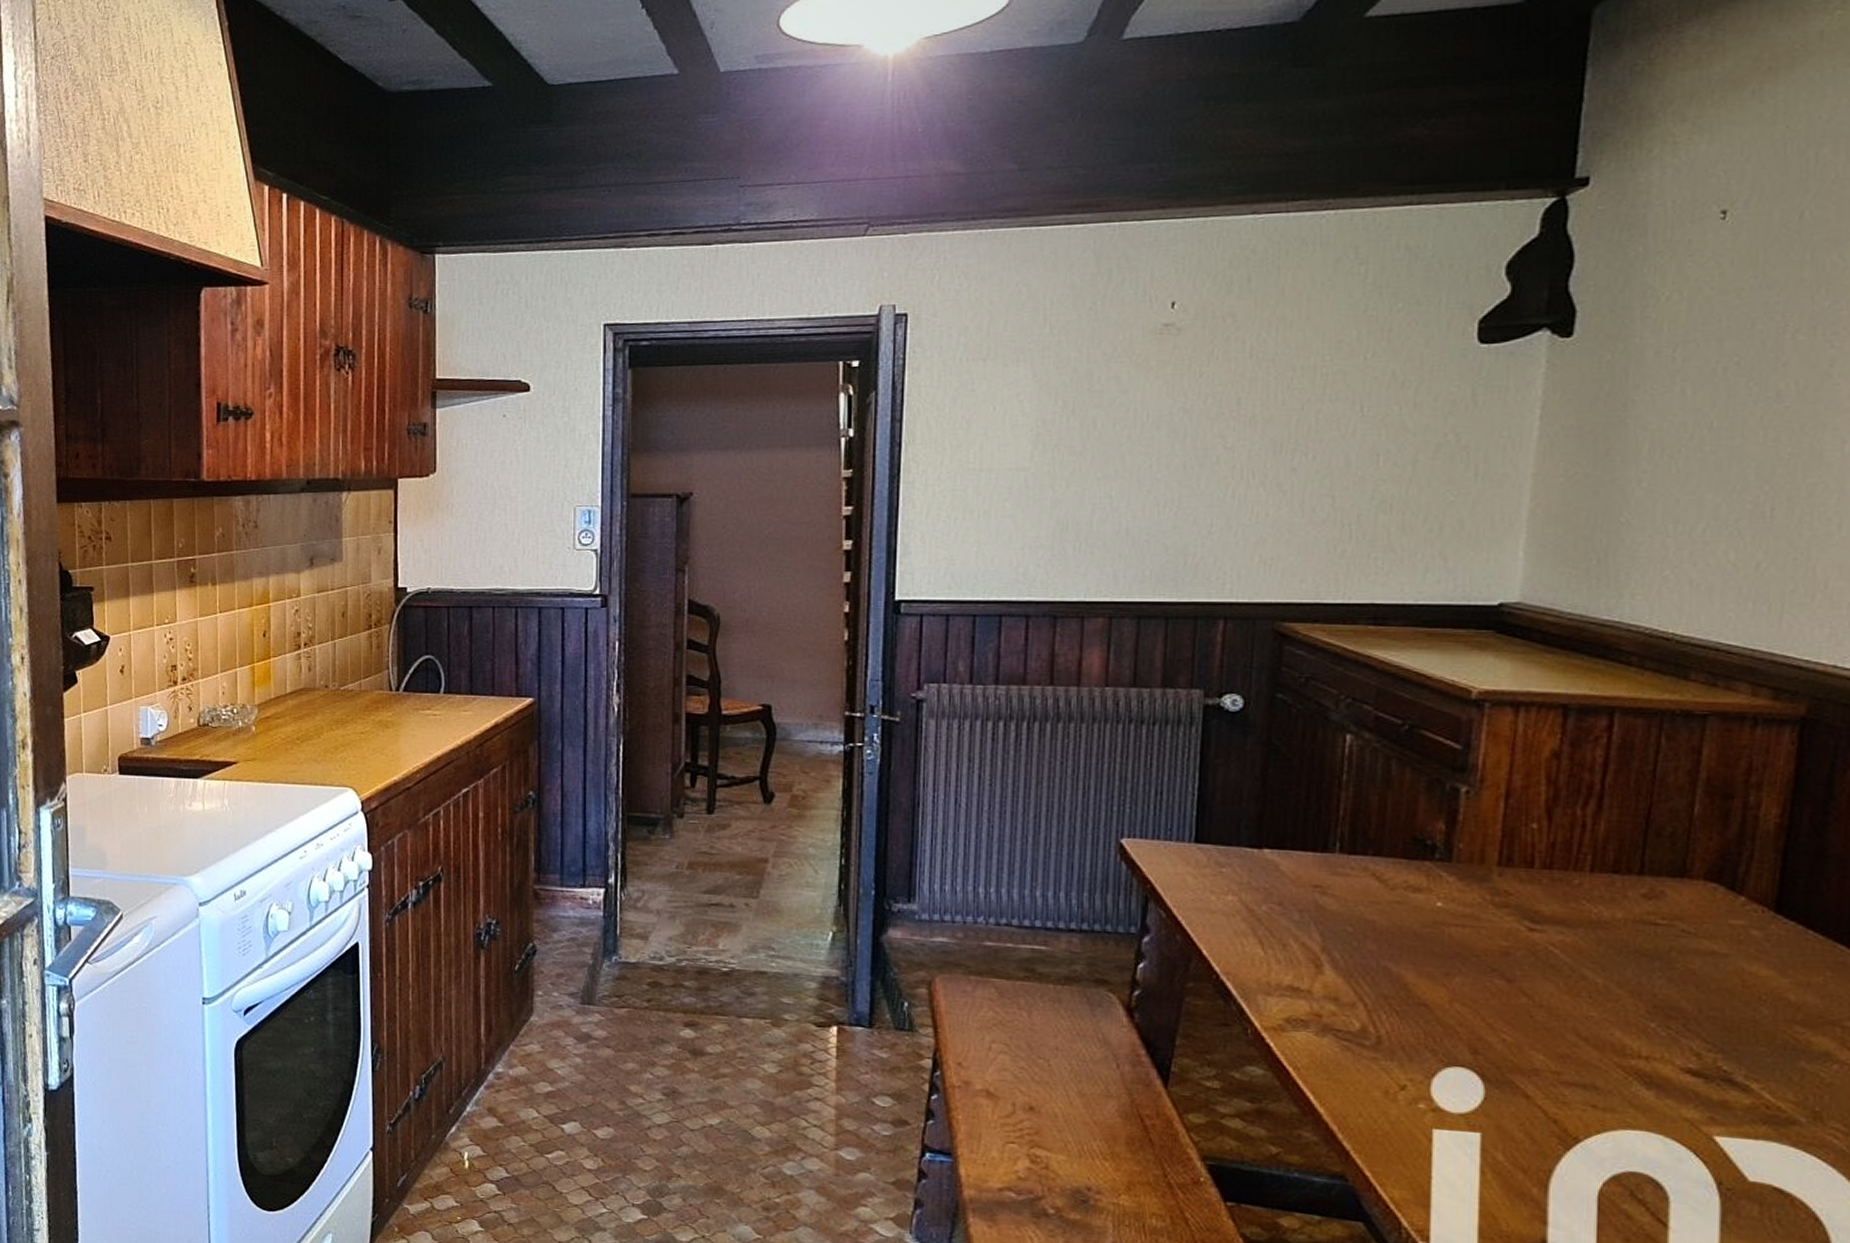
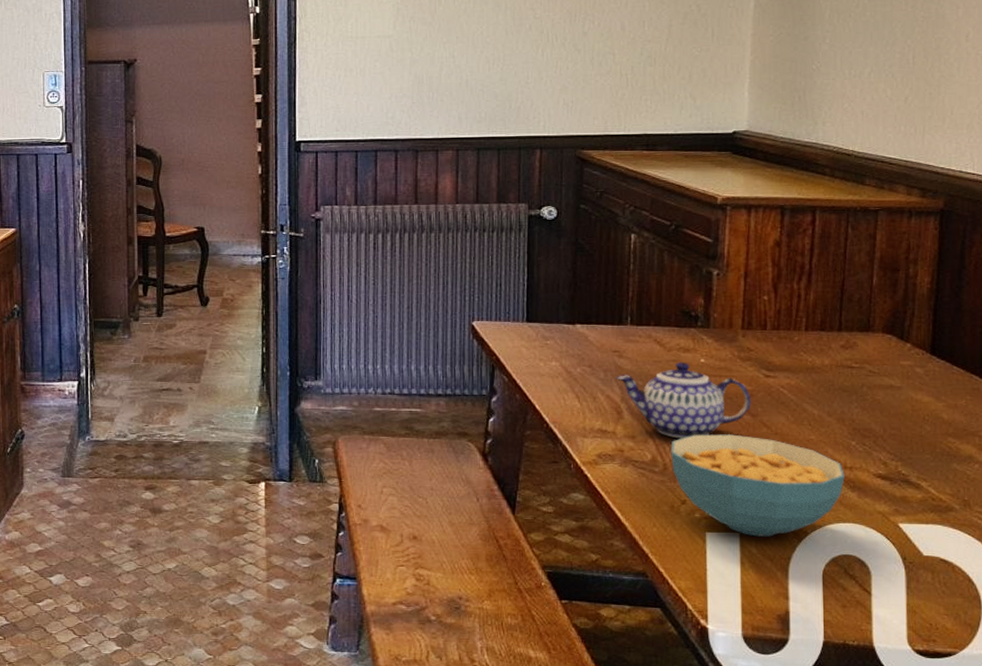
teapot: none [1316,904,1507,1005] -> present [616,362,752,439]
cereal bowl: none [1388,1000,1638,1141] -> present [670,434,845,537]

